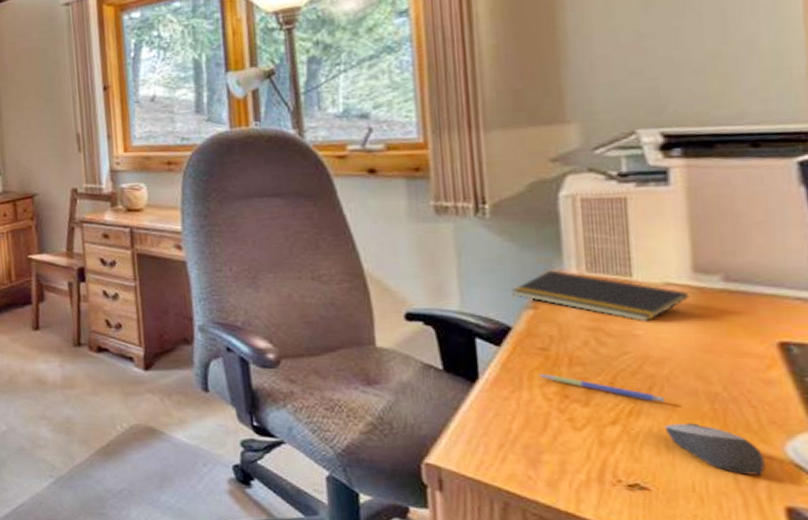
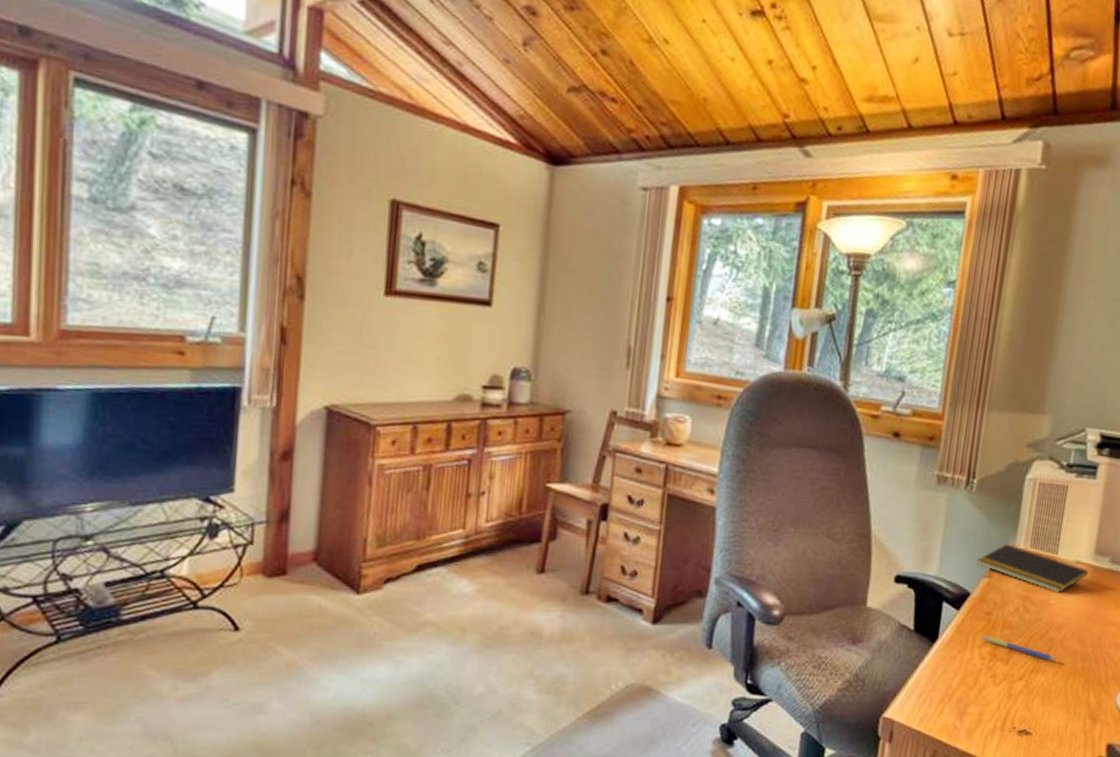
computer mouse: present [664,423,765,475] -> none [1051,678,1104,720]

